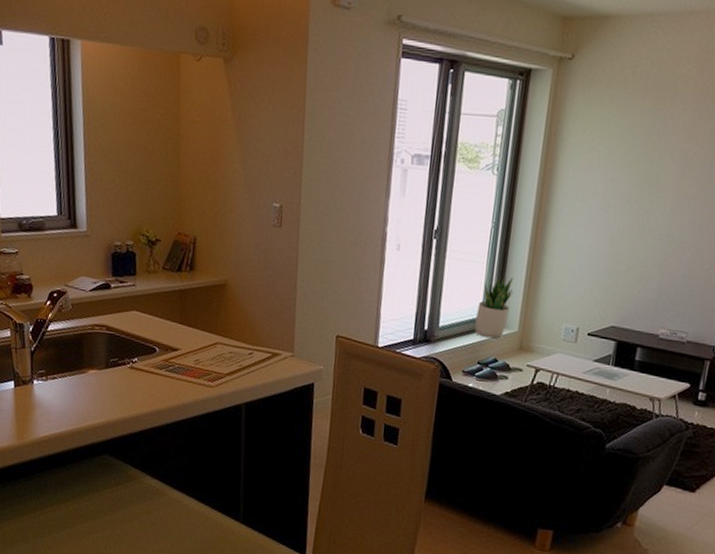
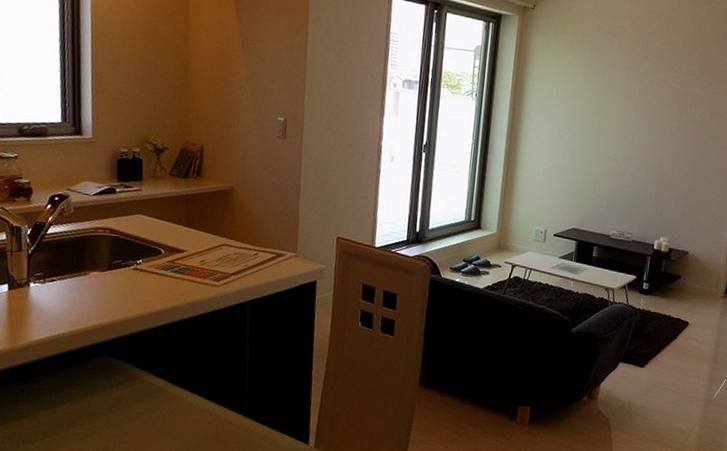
planter: present [474,276,514,339] -> none [460,185,492,240]

